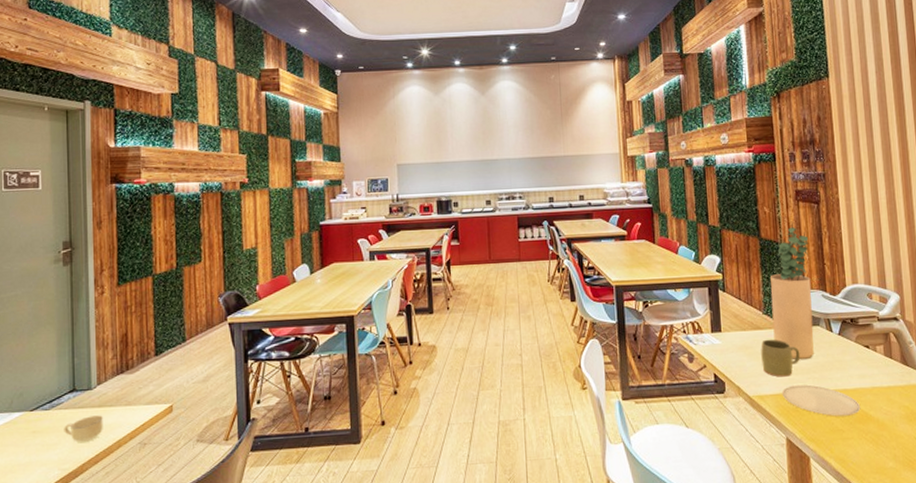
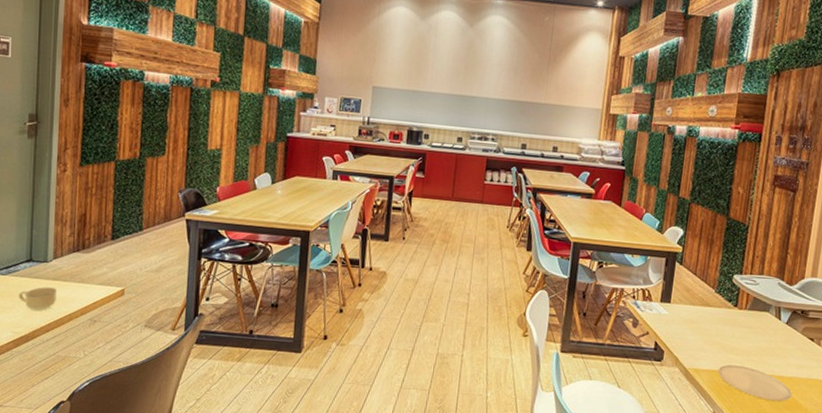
mug: present [761,339,800,377] -> none [704,317,744,356]
vase: present [770,221,814,359] -> none [721,205,778,342]

